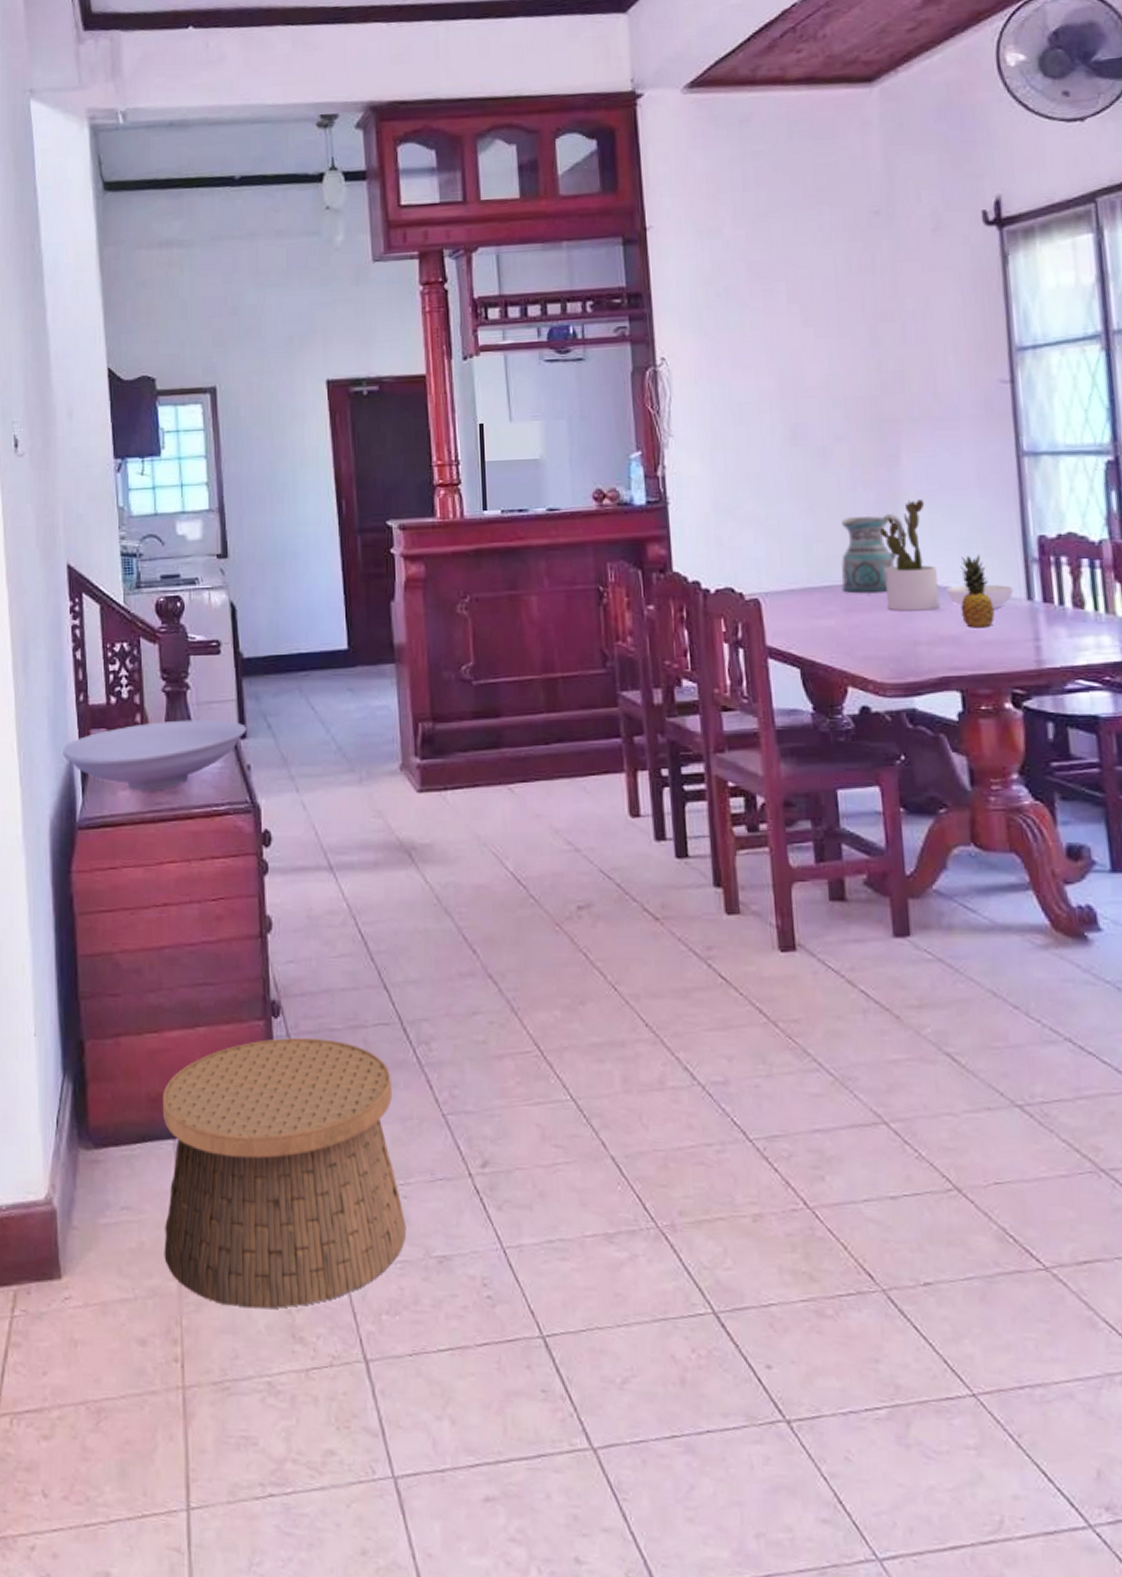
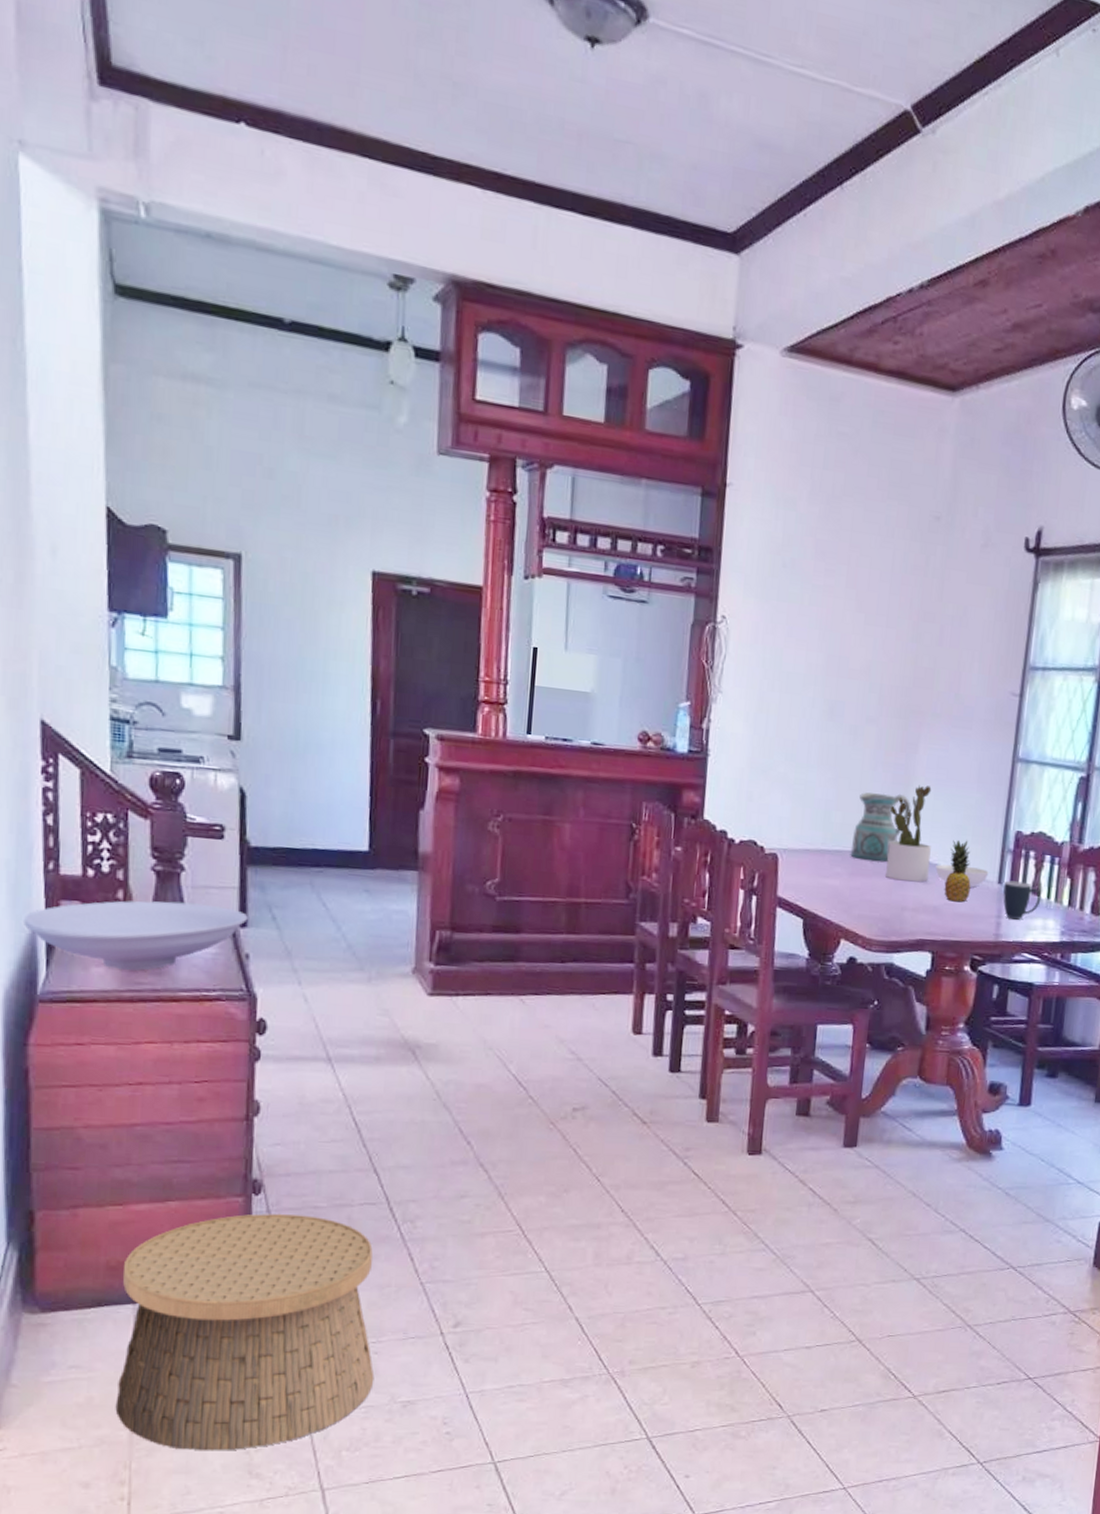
mug: none [1035,594,1087,640] -> present [1003,880,1042,920]

